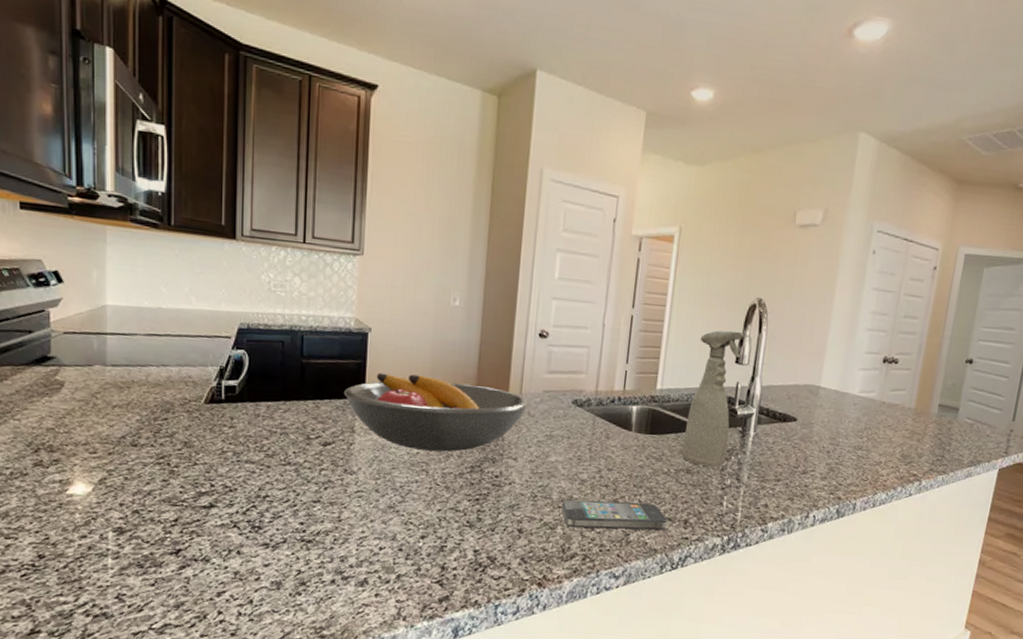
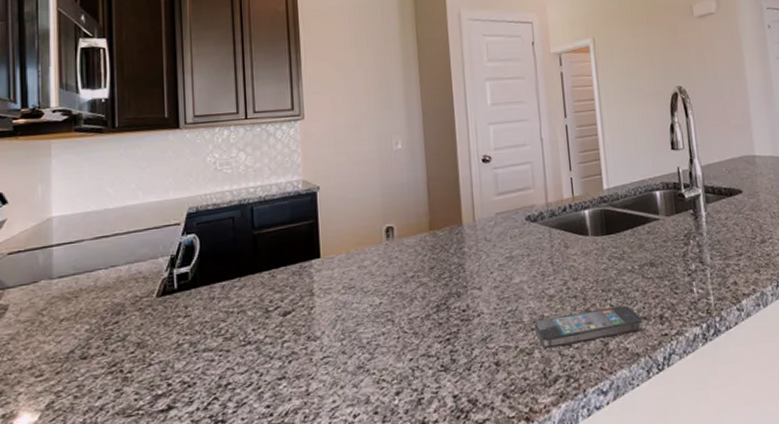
fruit bowl: present [344,372,530,452] -> none [299,220,485,300]
spray bottle: present [682,330,744,468] -> none [633,119,685,256]

